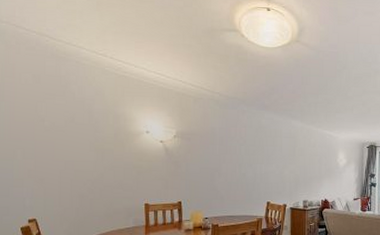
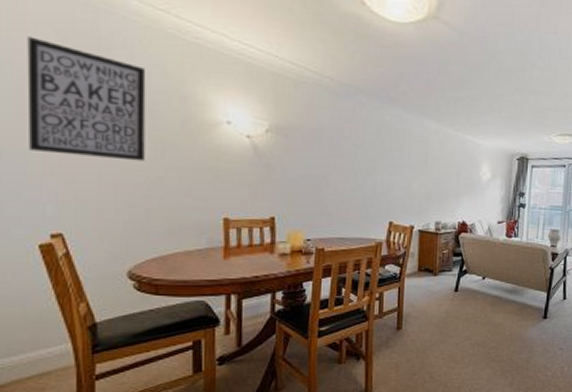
wall art: none [14,81,91,164] -> present [27,36,146,162]

